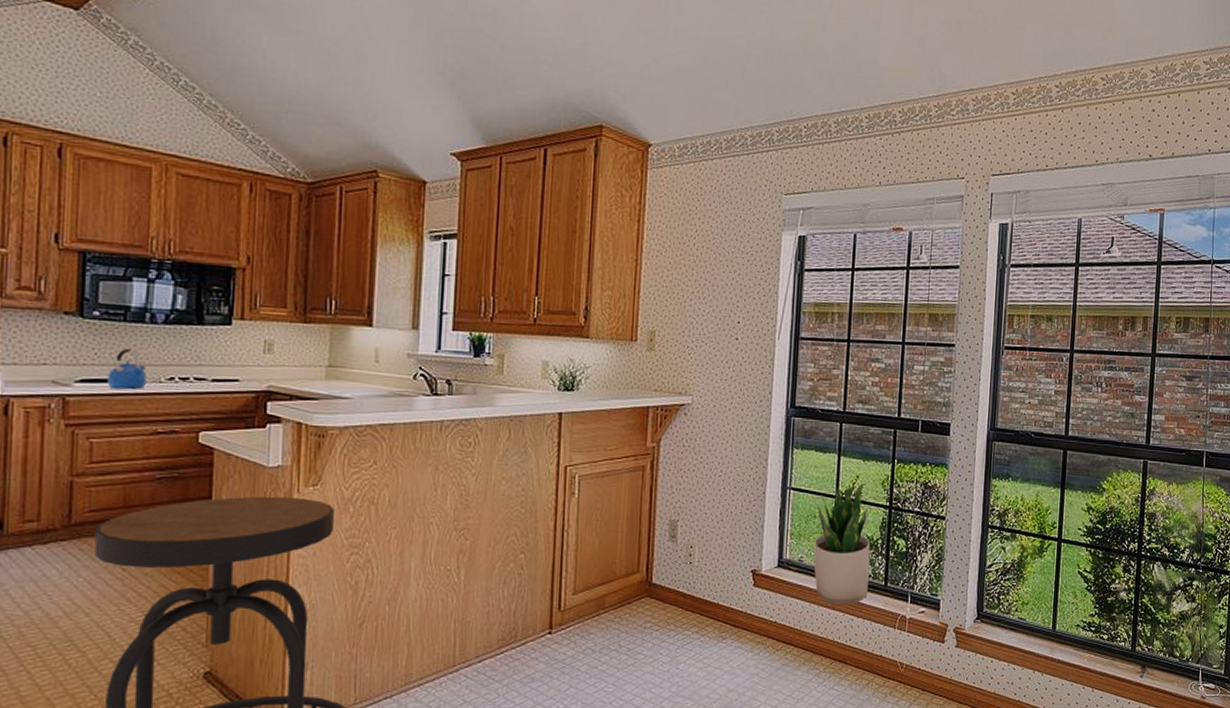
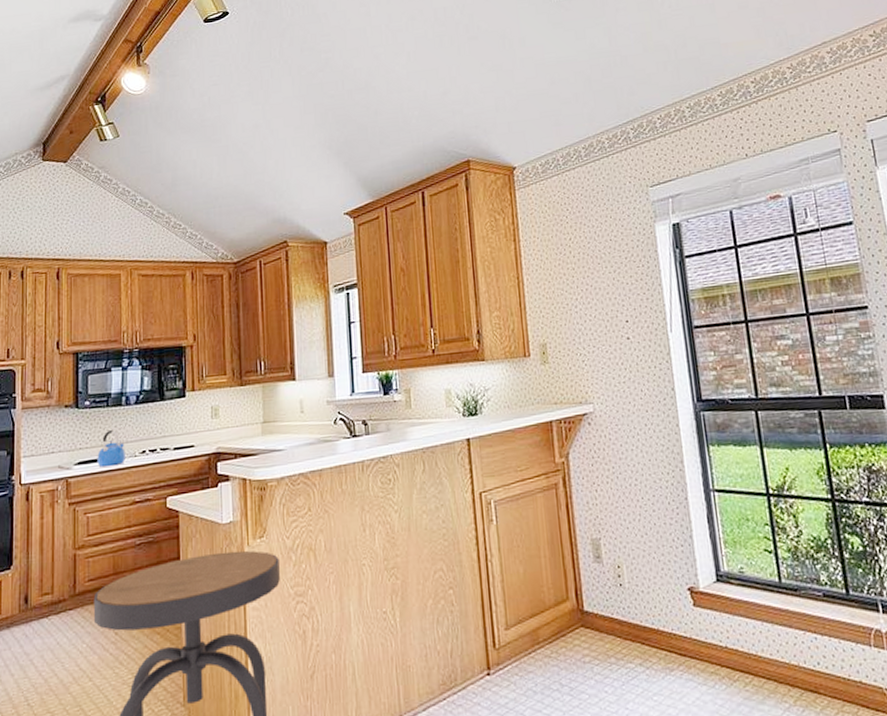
planter: present [813,483,871,605] -> none [747,475,828,622]

